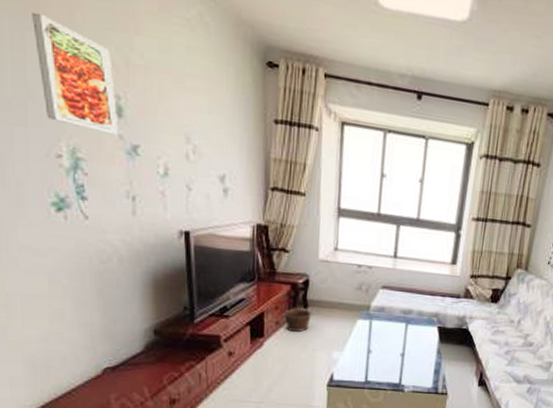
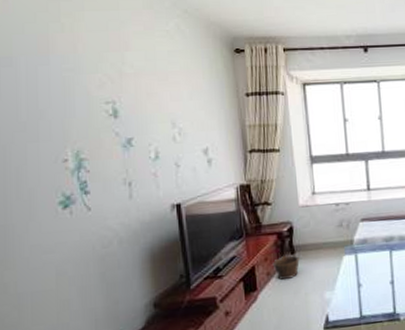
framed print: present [32,12,119,136] -> none [43,51,116,134]

